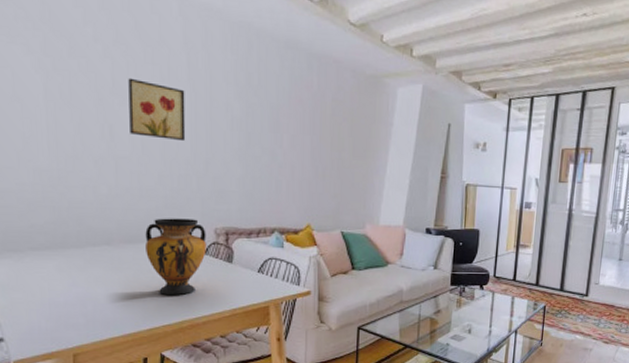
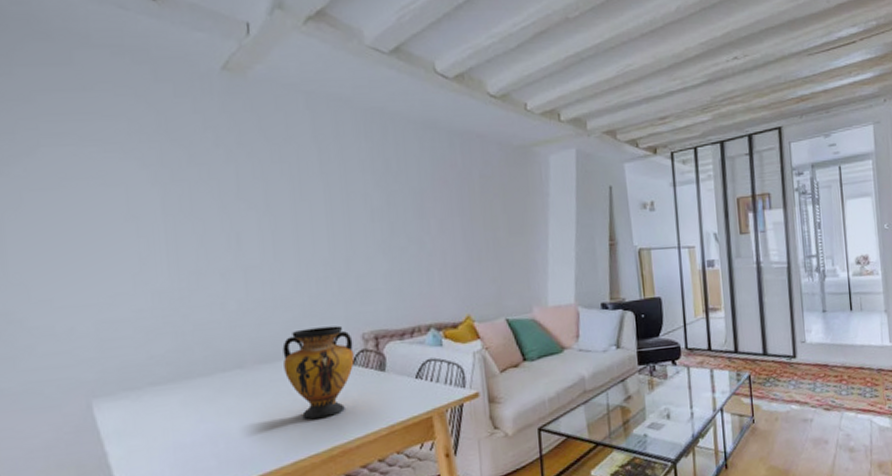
wall art: present [128,77,186,142] -> none [254,179,322,241]

